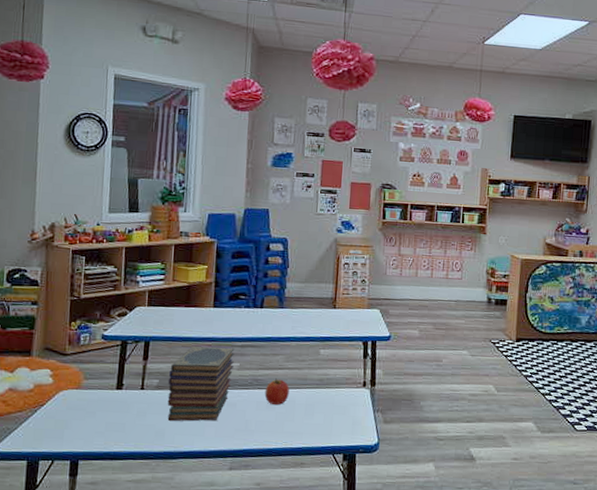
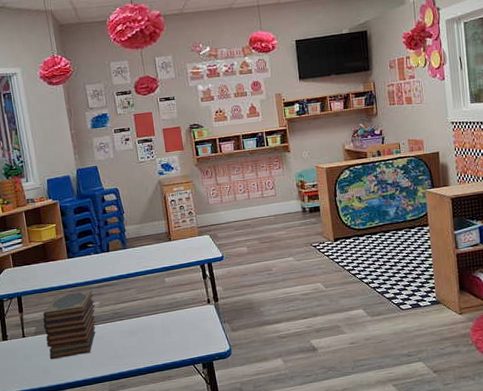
apple: present [264,378,289,406] -> none [125,309,146,332]

